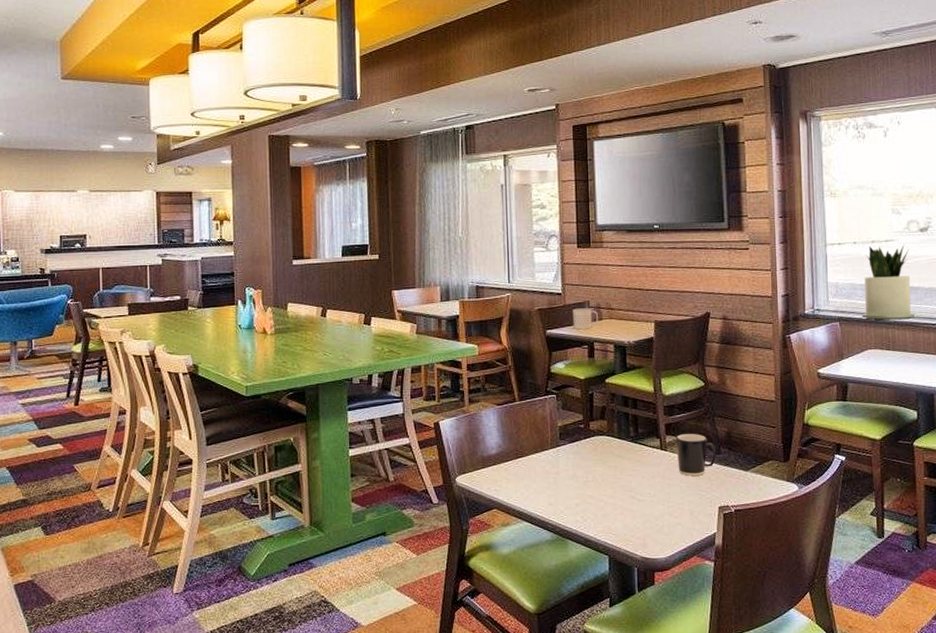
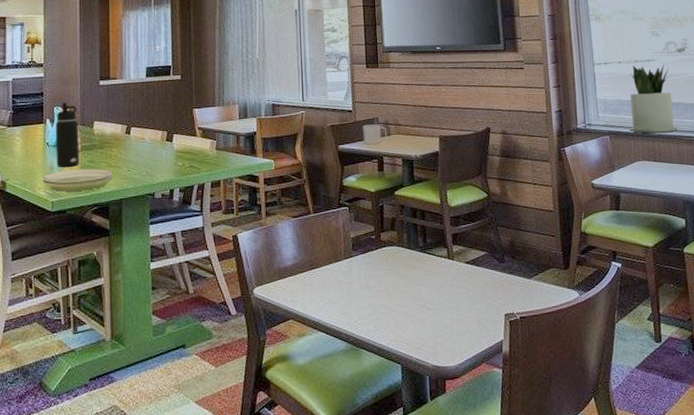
plate: none [235,352,310,376] -> present [42,168,114,192]
water bottle: none [247,282,273,351] -> present [55,102,79,167]
mug: present [676,433,717,476] -> none [462,242,501,284]

